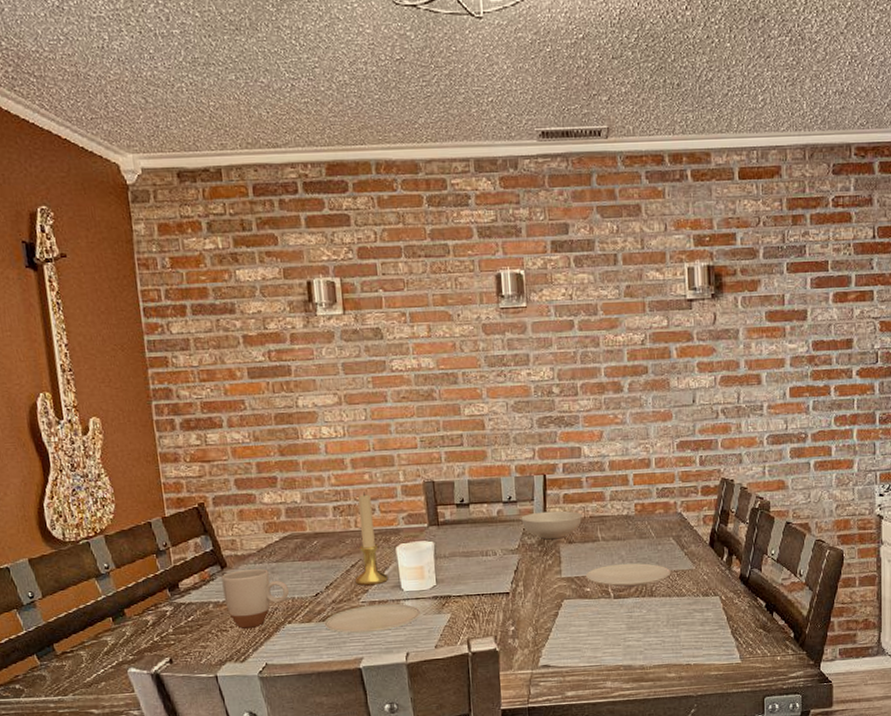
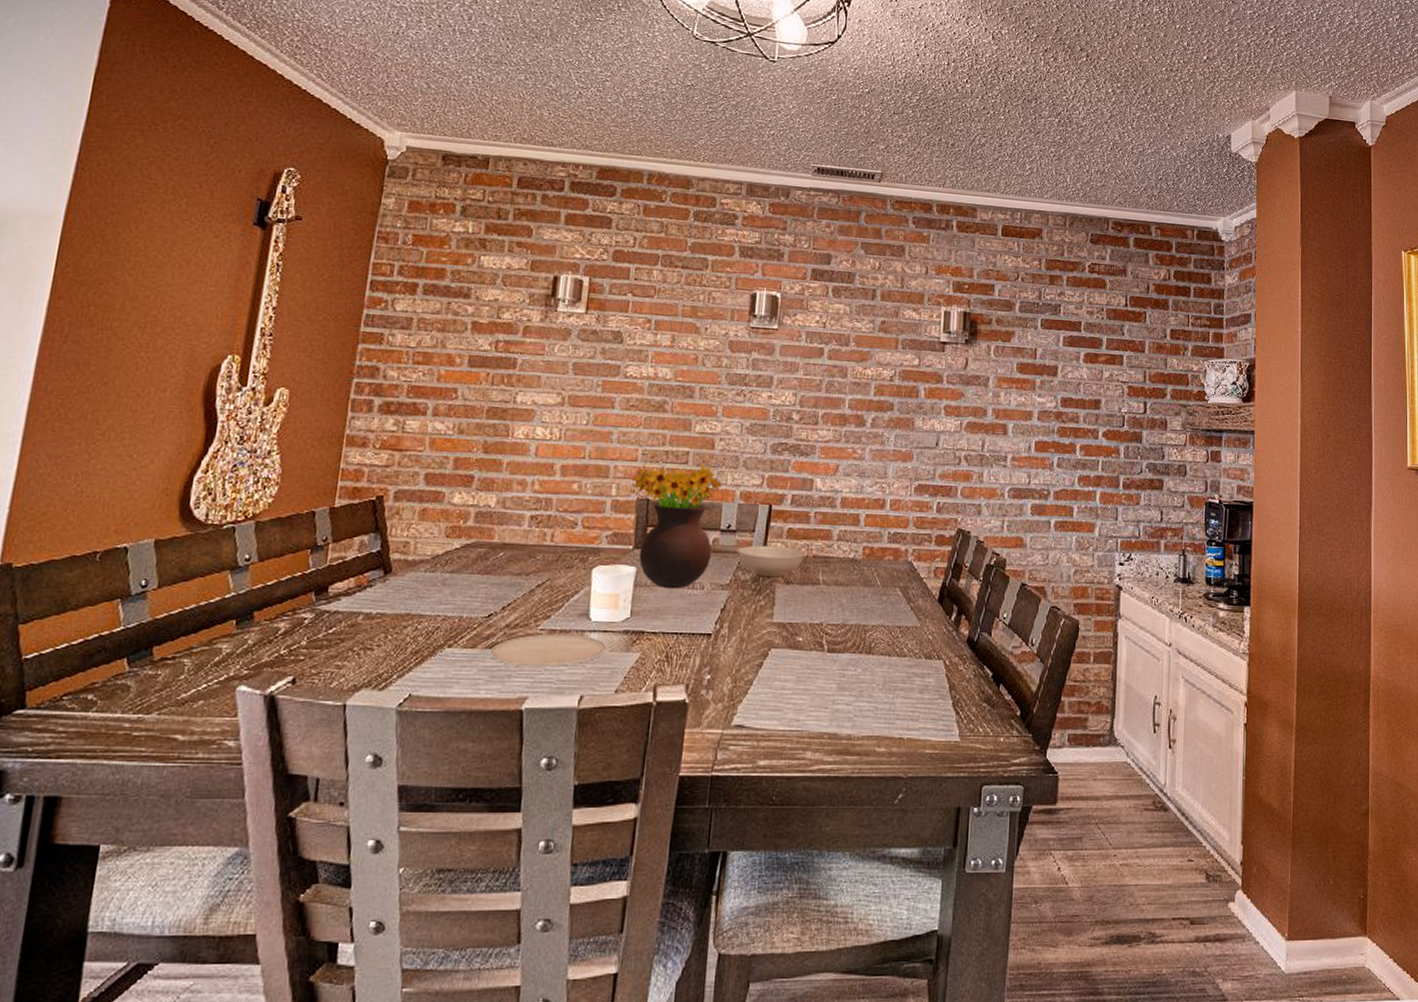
mug: present [221,568,290,630] -> none [378,577,459,650]
candle holder: present [354,492,389,586] -> none [537,503,578,611]
flower arrangement: none [416,443,498,558] -> present [633,462,722,589]
plate: present [586,563,671,588] -> none [800,612,894,641]

